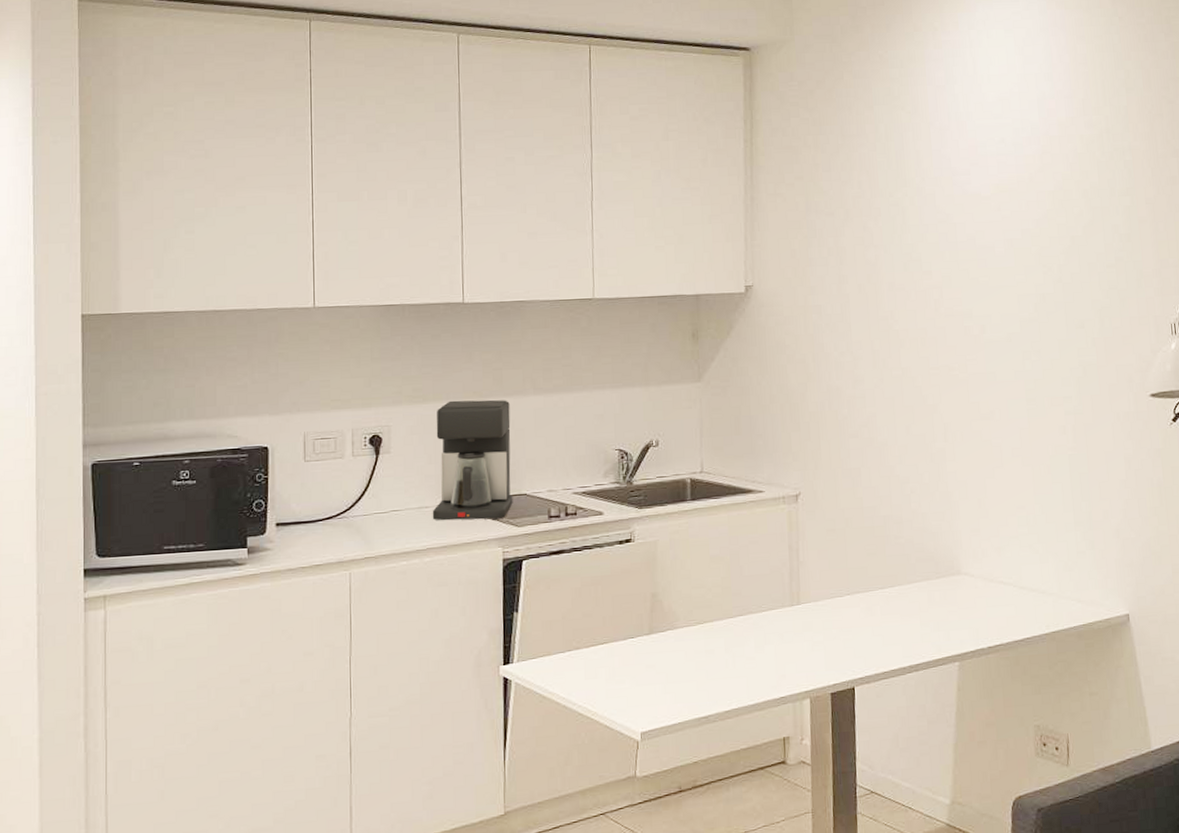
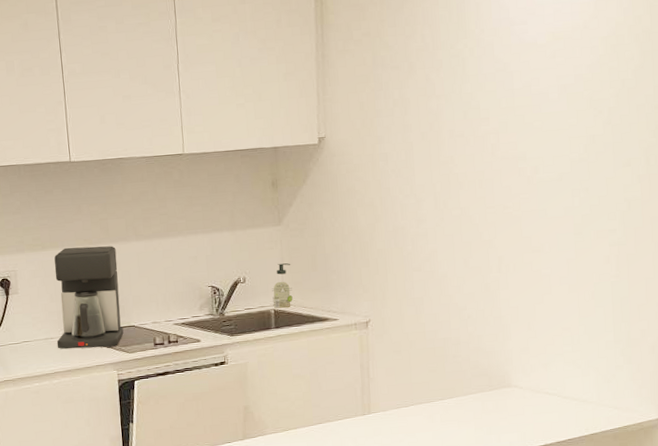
soap dispenser: none [688,424,712,478] -> present [272,262,293,309]

